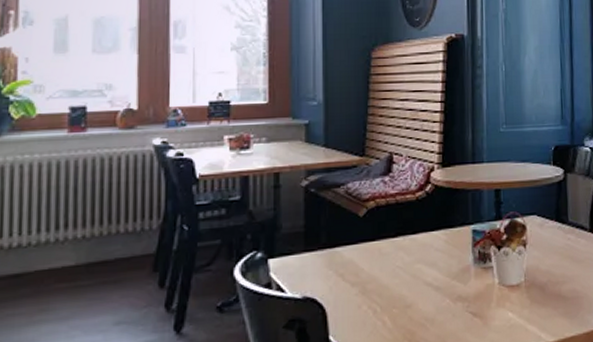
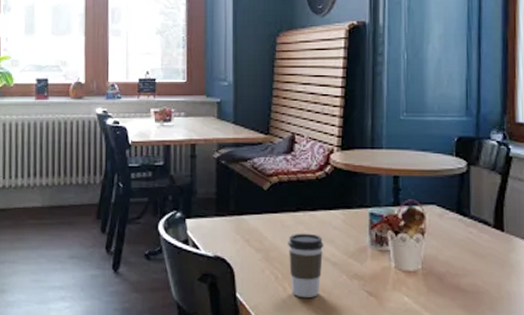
coffee cup: none [387,258,426,330] -> present [288,233,324,298]

